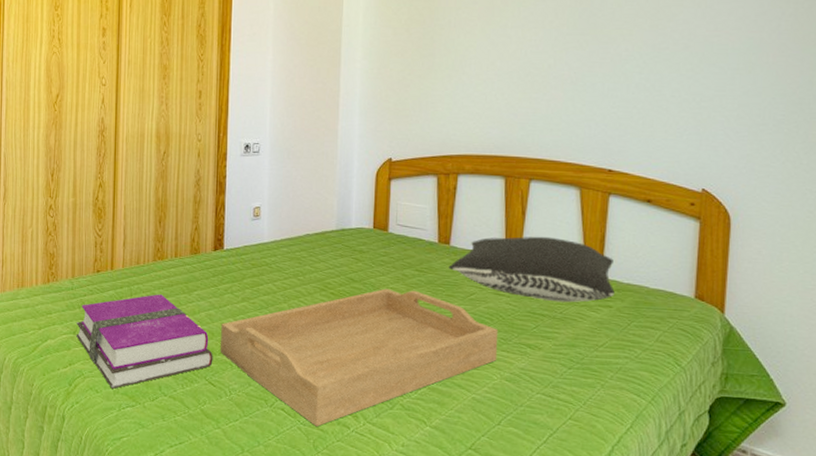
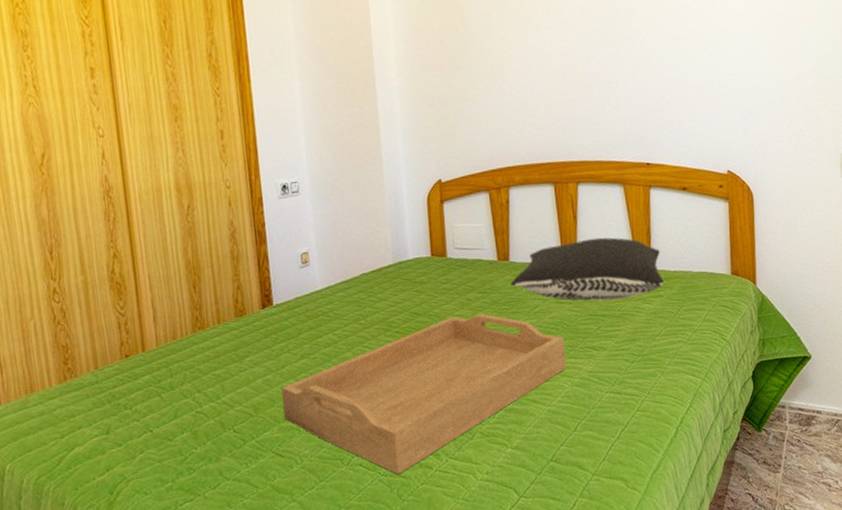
hardback book: present [76,294,213,389] -> none [108,368,278,486]

